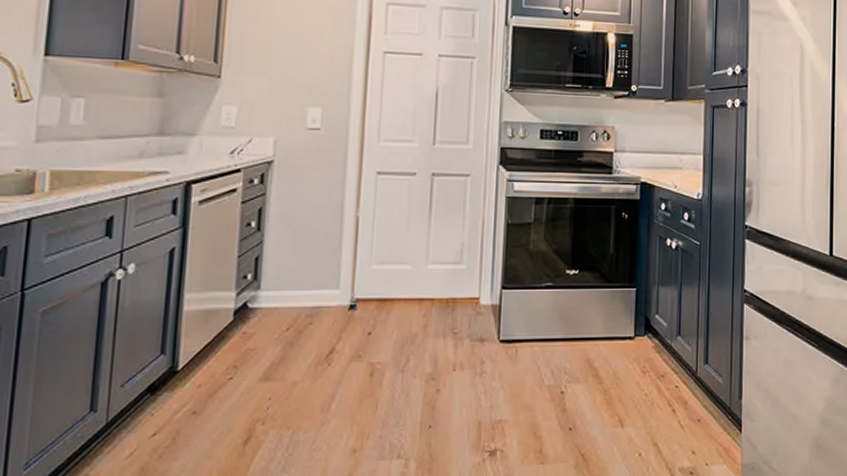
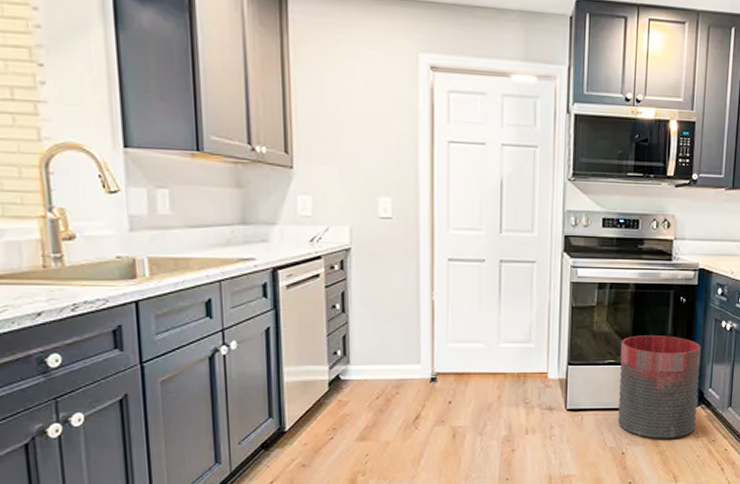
trash can: none [556,255,645,376] -> present [618,335,701,440]

